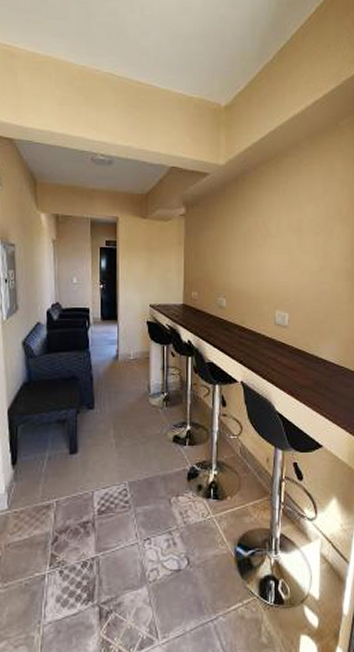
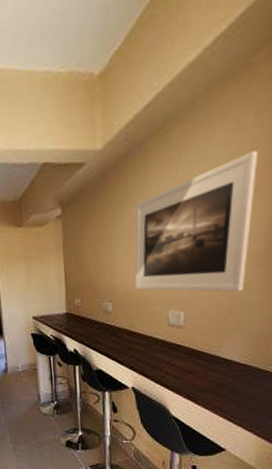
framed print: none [247,189,346,300] -> present [134,150,259,292]

